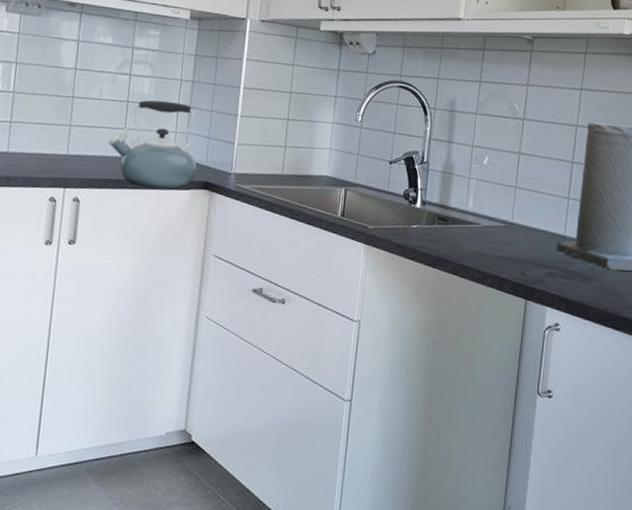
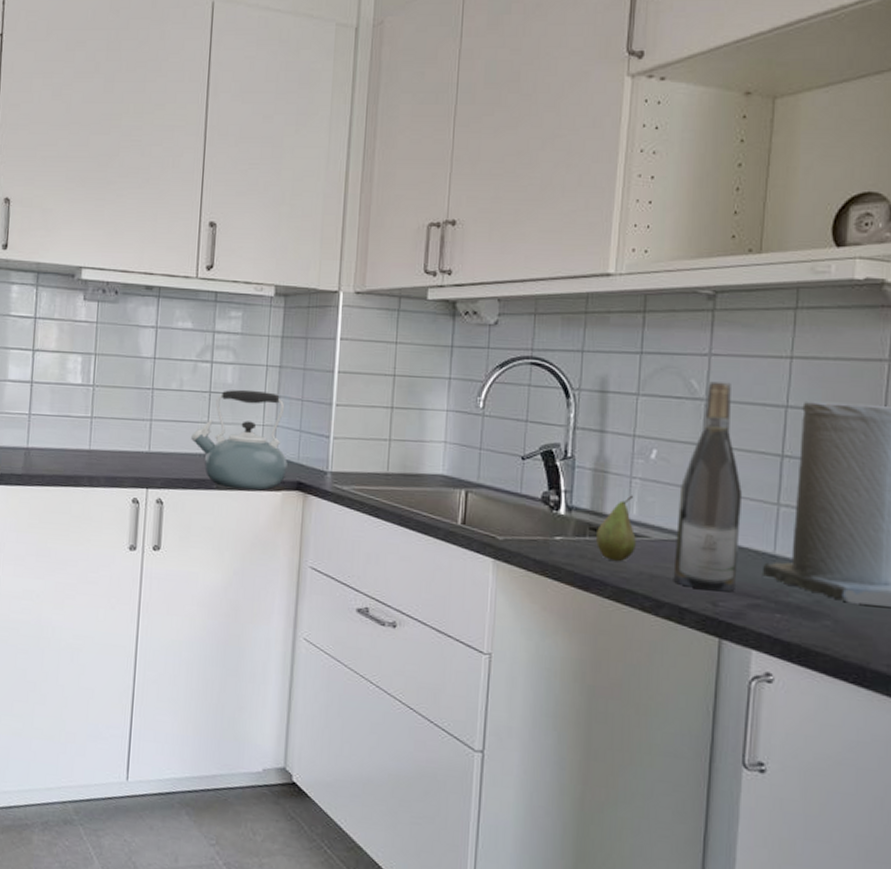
fruit: none [442,192,471,244] -> present [596,495,636,562]
wine bottle: none [495,105,546,265] -> present [673,381,743,592]

